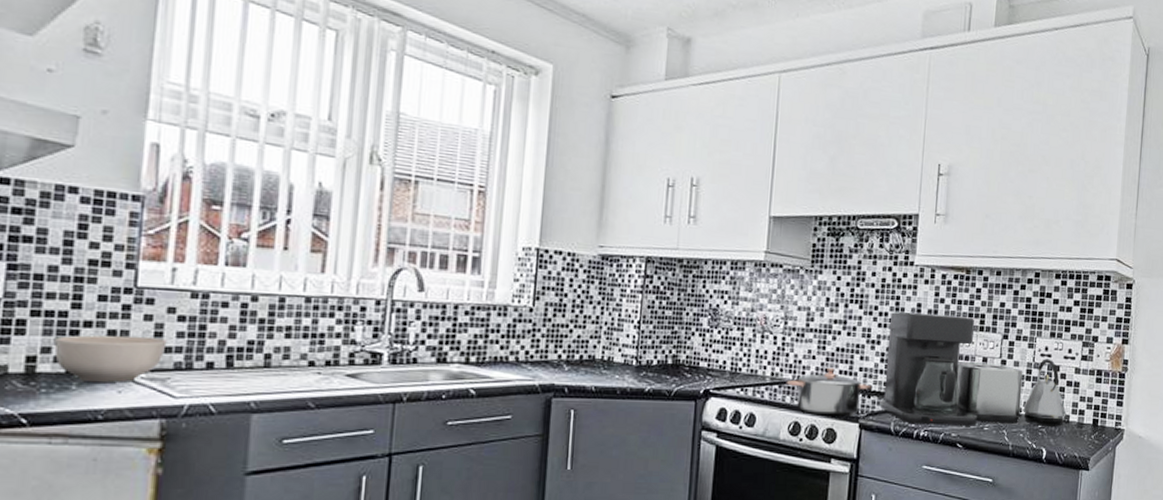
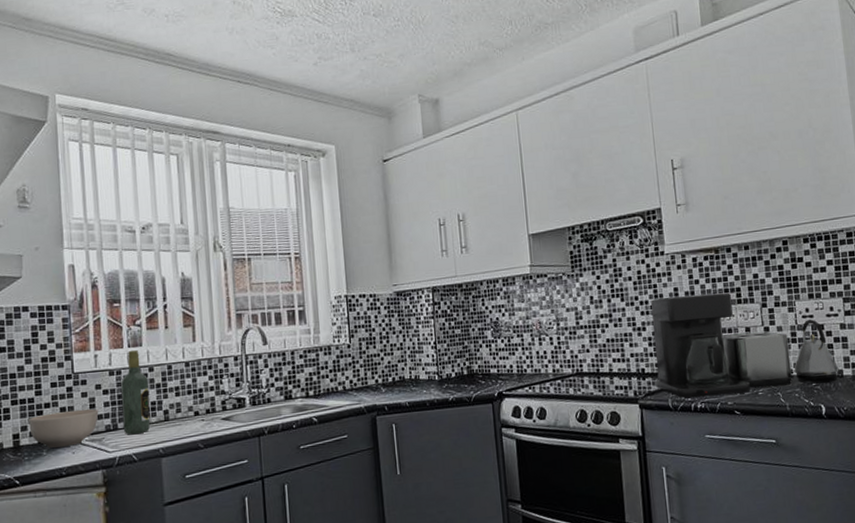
wine bottle: none [200,269,249,380] -> present [120,350,151,435]
cooking pot: present [786,367,873,416] -> none [567,357,646,402]

